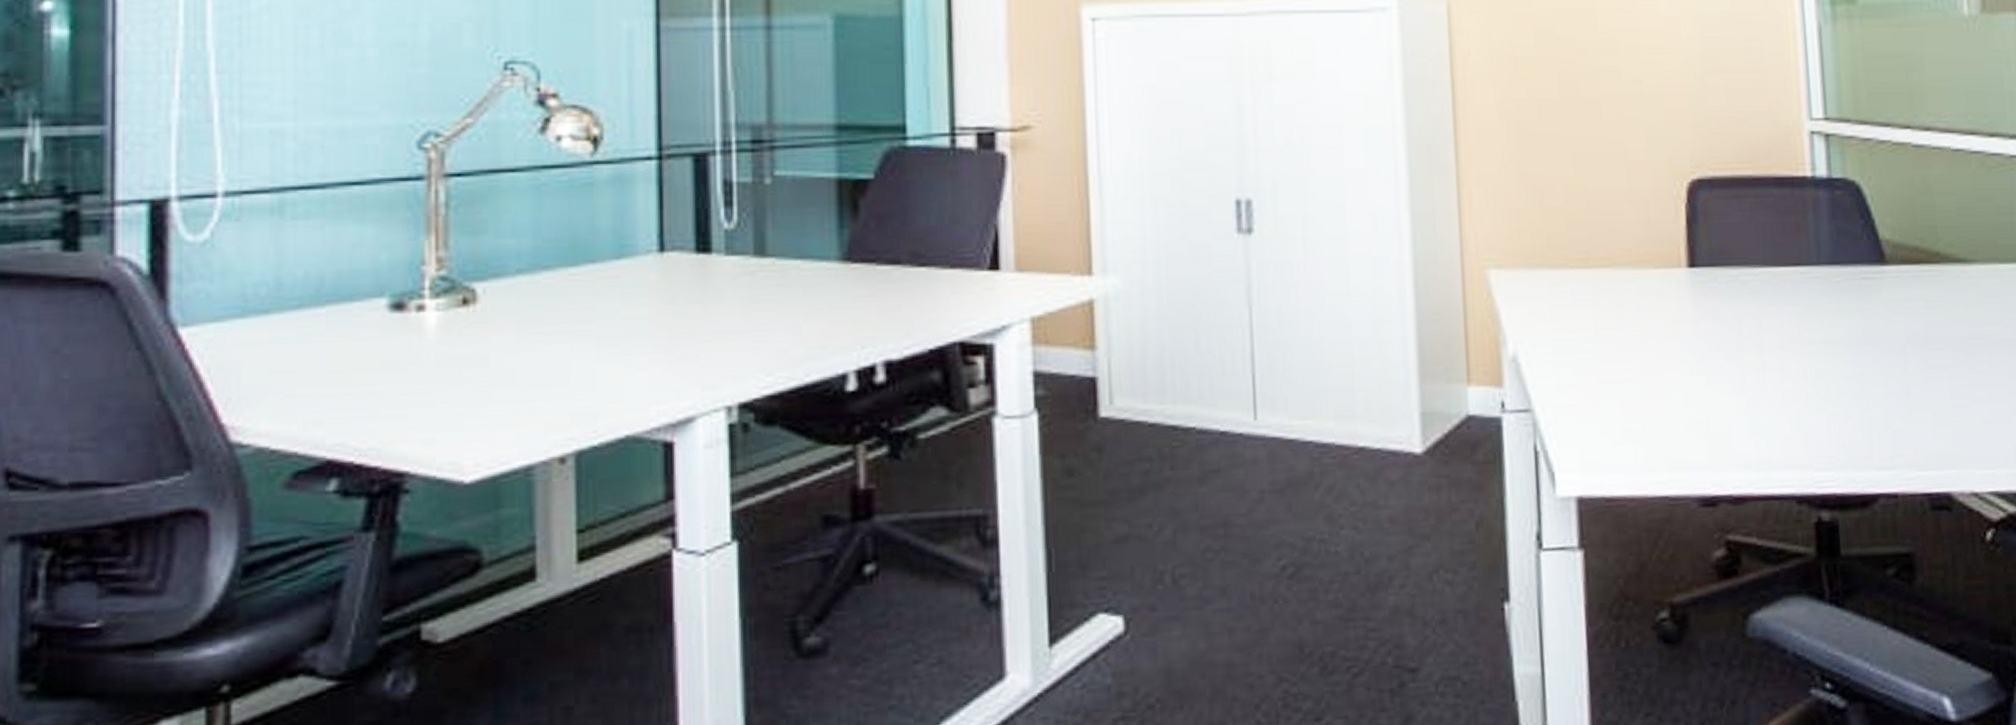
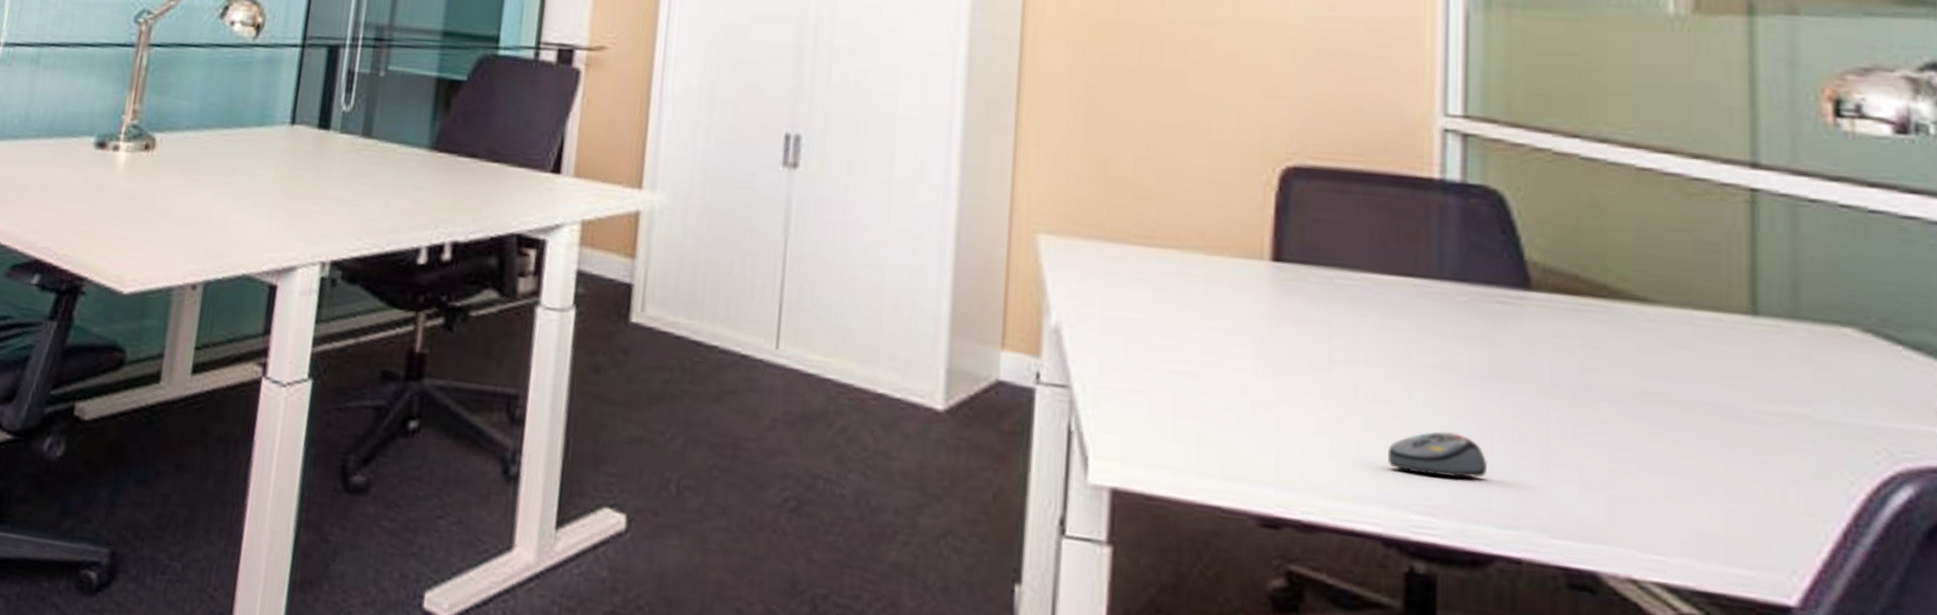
computer mouse: none [1793,395,1867,436] -> present [1388,431,1488,478]

